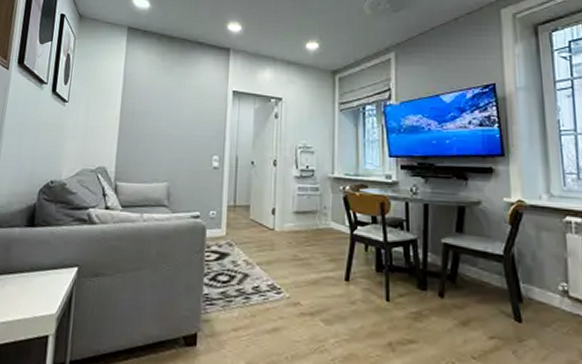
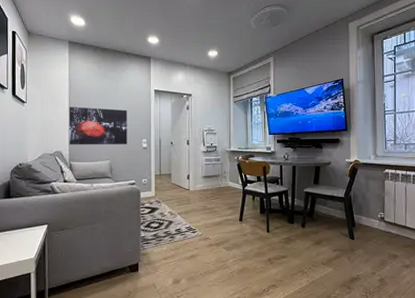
wall art: none [117,109,196,162] -> present [69,106,128,145]

